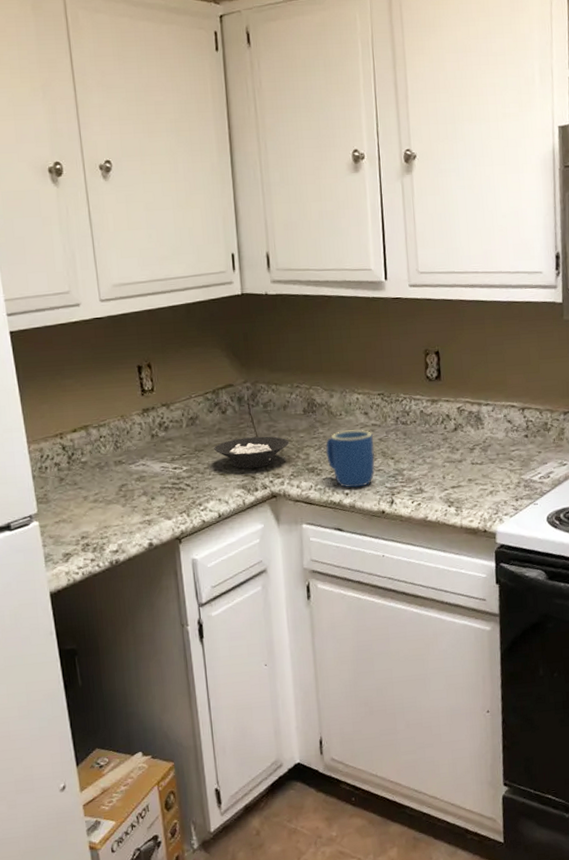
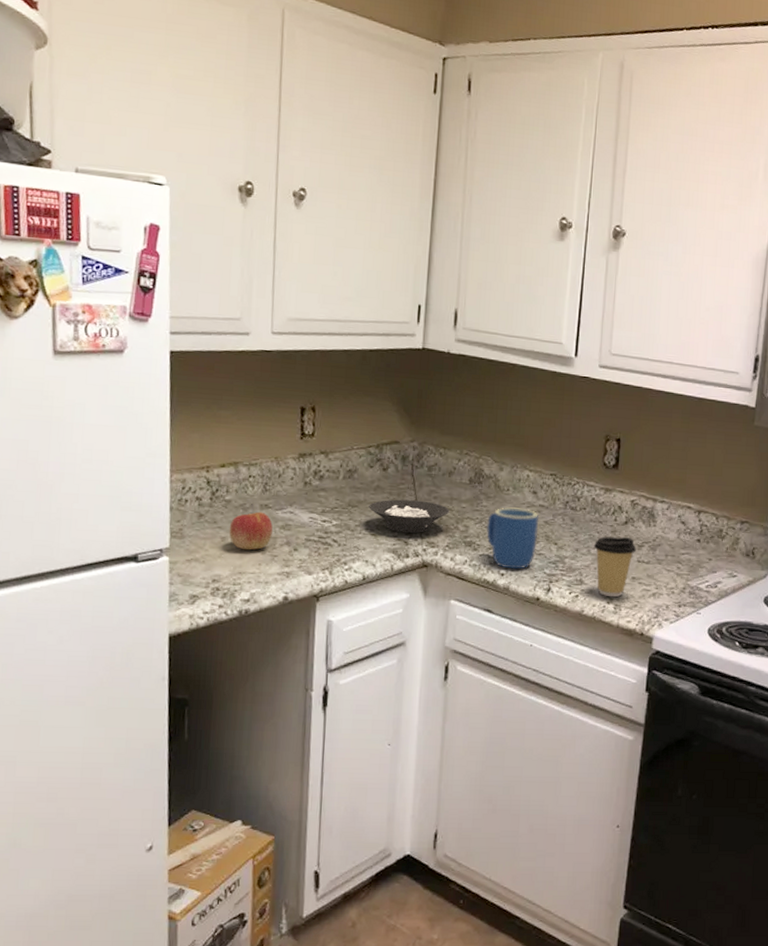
apple: none [89,468,129,506] -> present [229,511,273,551]
coffee cup: none [428,442,469,501] -> present [593,536,636,598]

